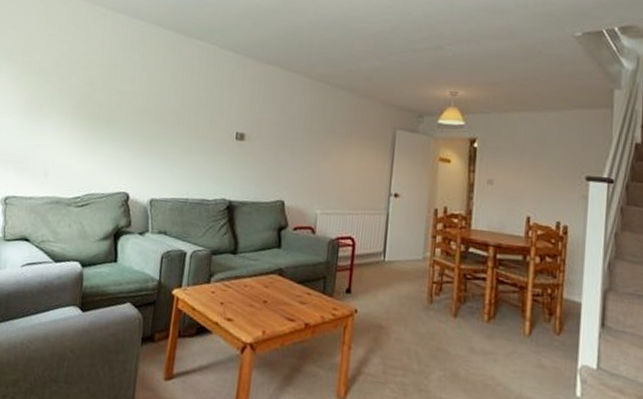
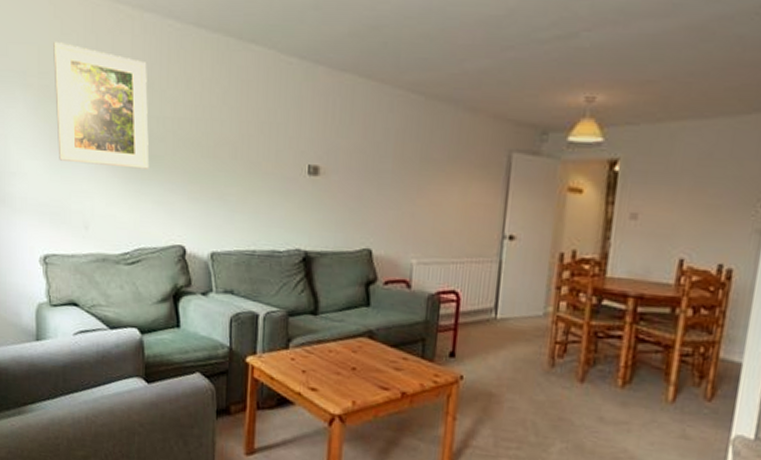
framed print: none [30,29,113,130] -> present [53,41,150,169]

